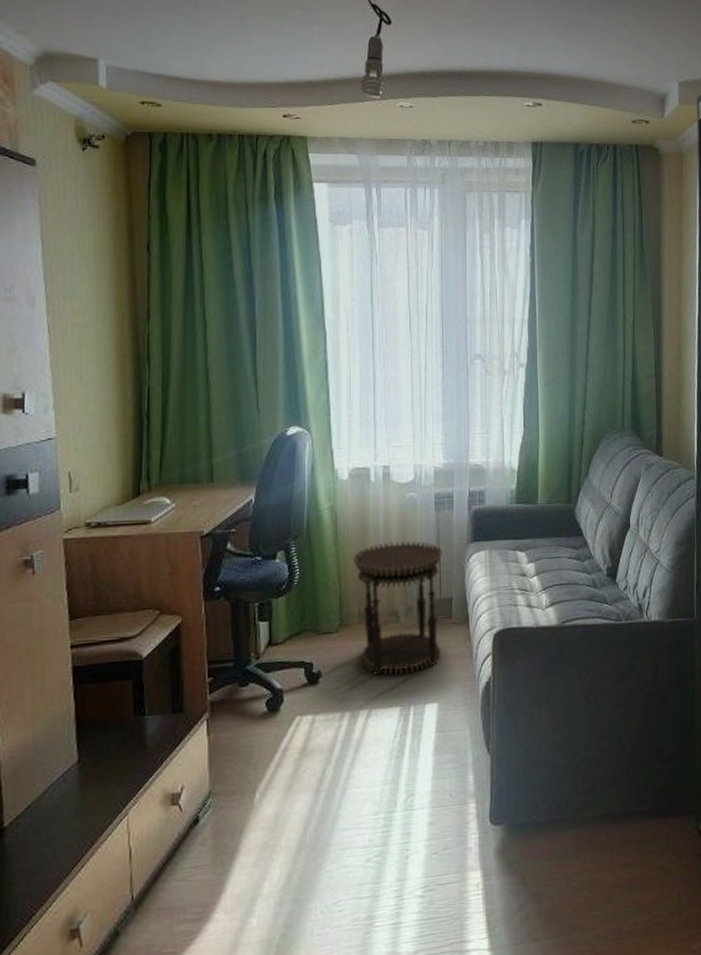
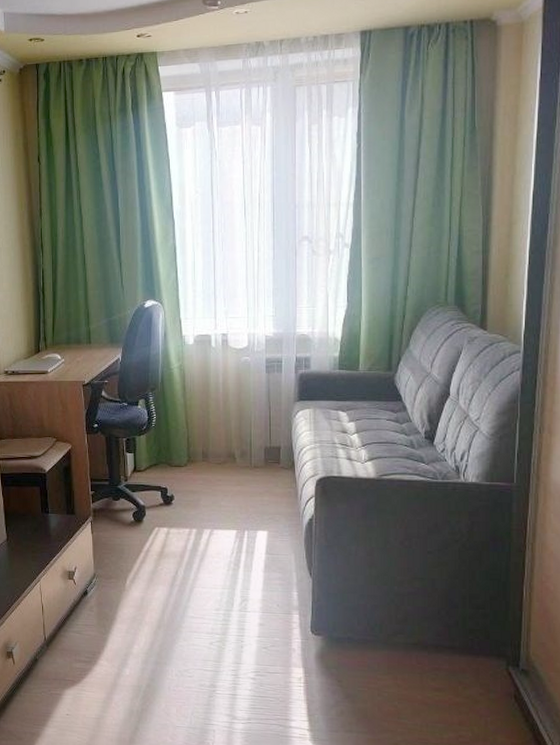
side table: present [352,540,443,676] -> none [197,397,273,505]

